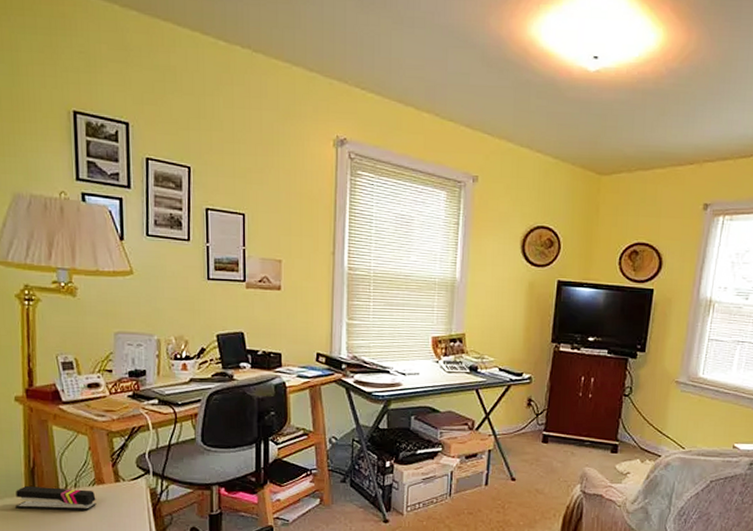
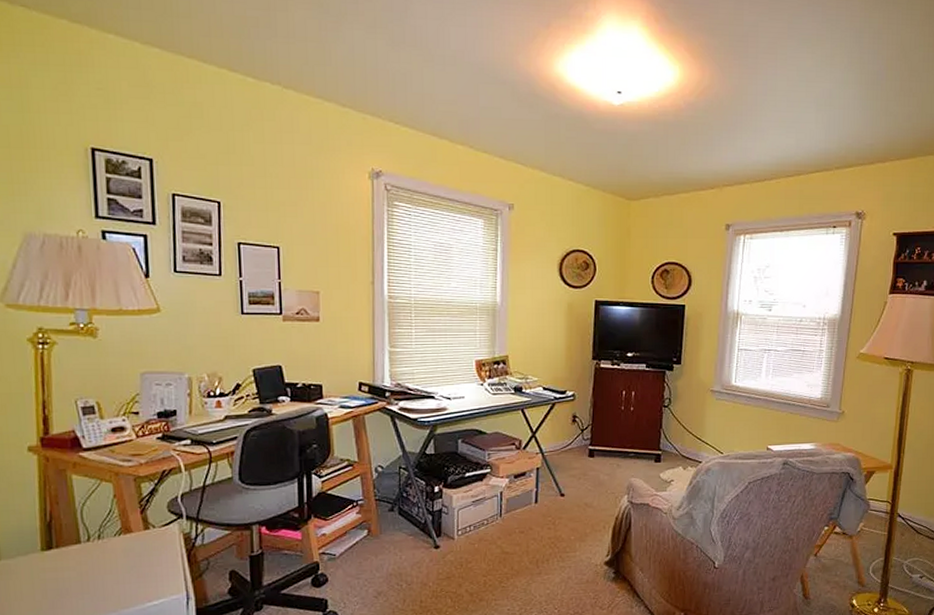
stapler: present [15,486,96,511] -> none [30,540,123,567]

